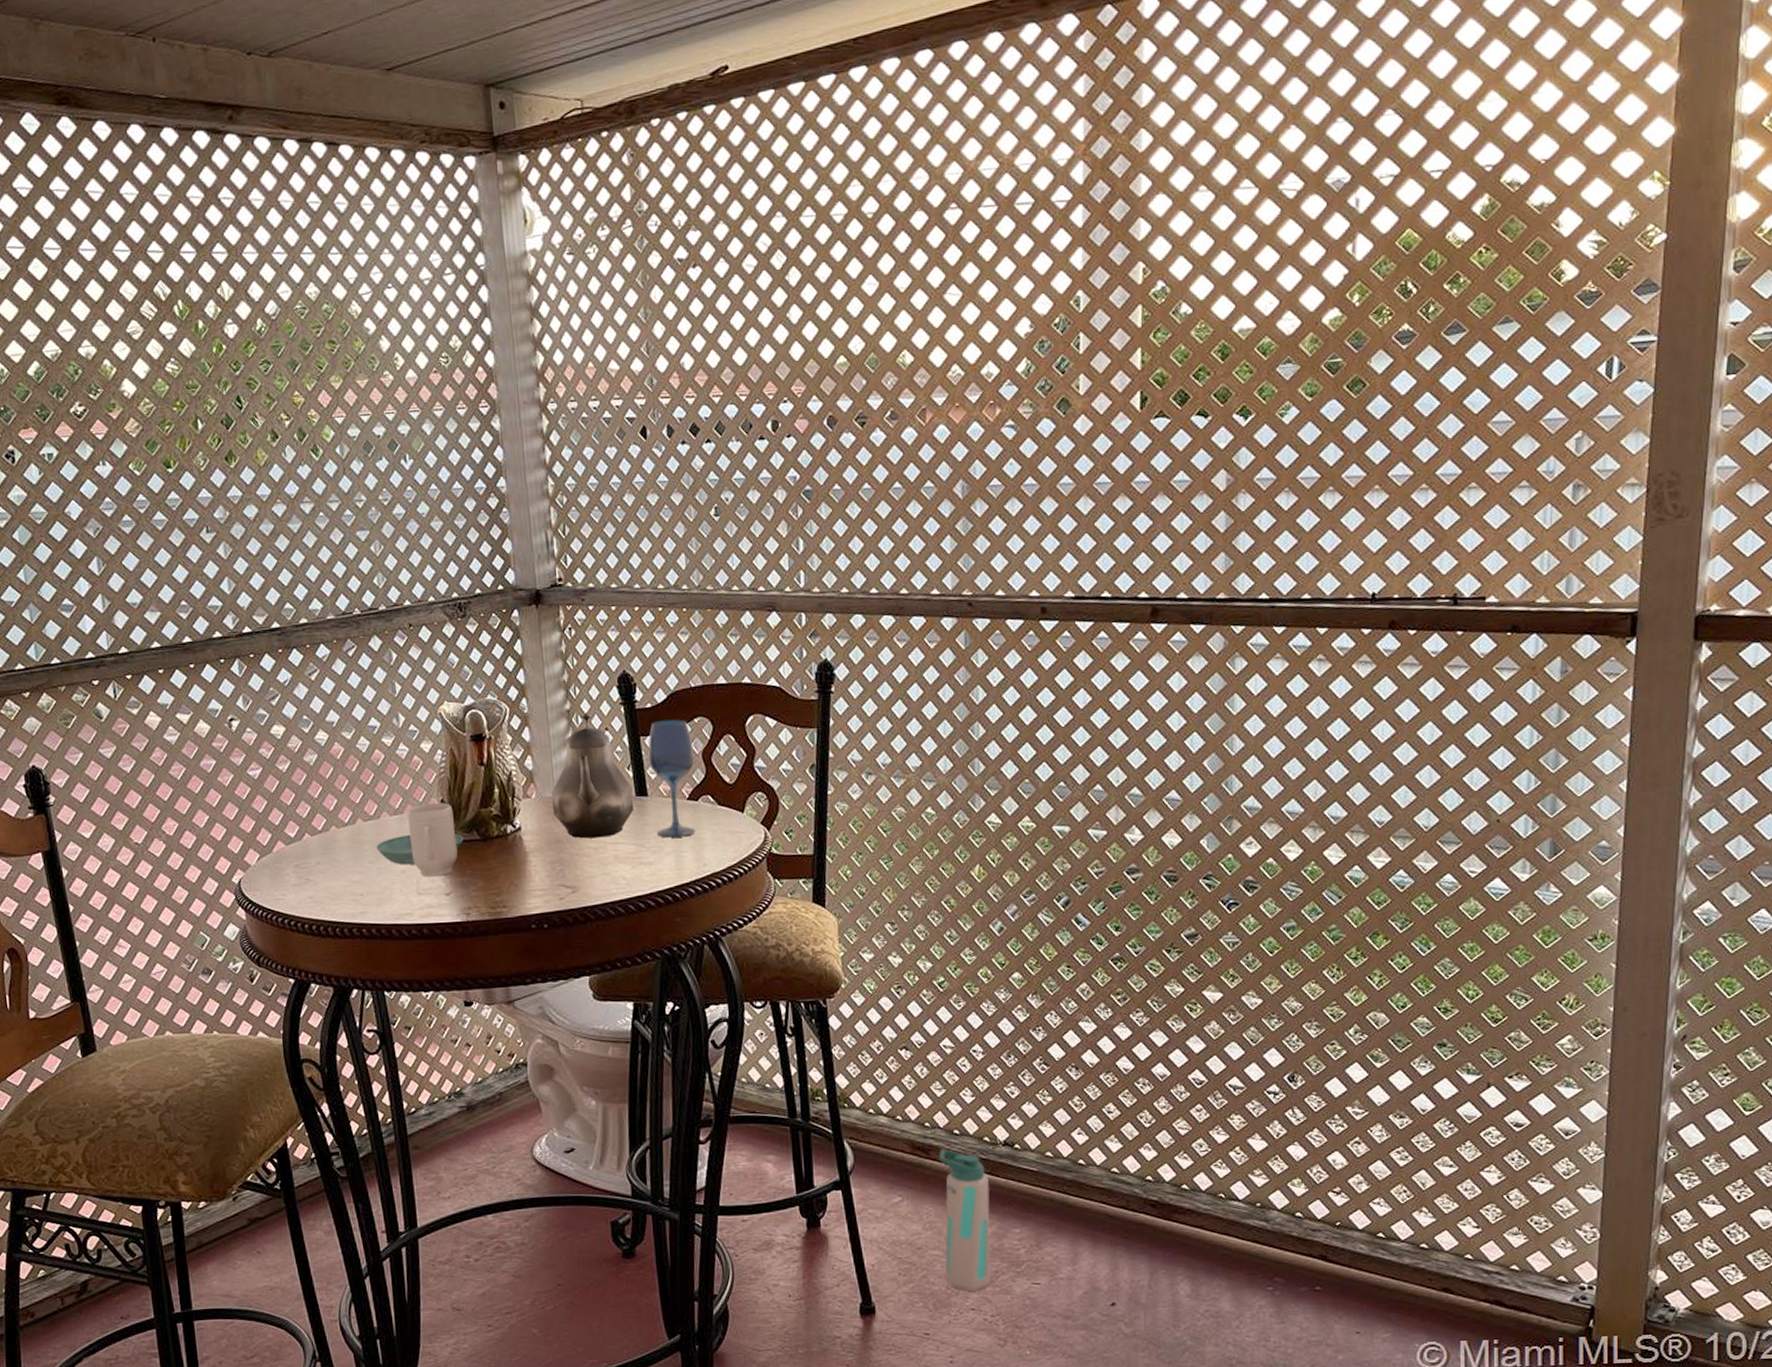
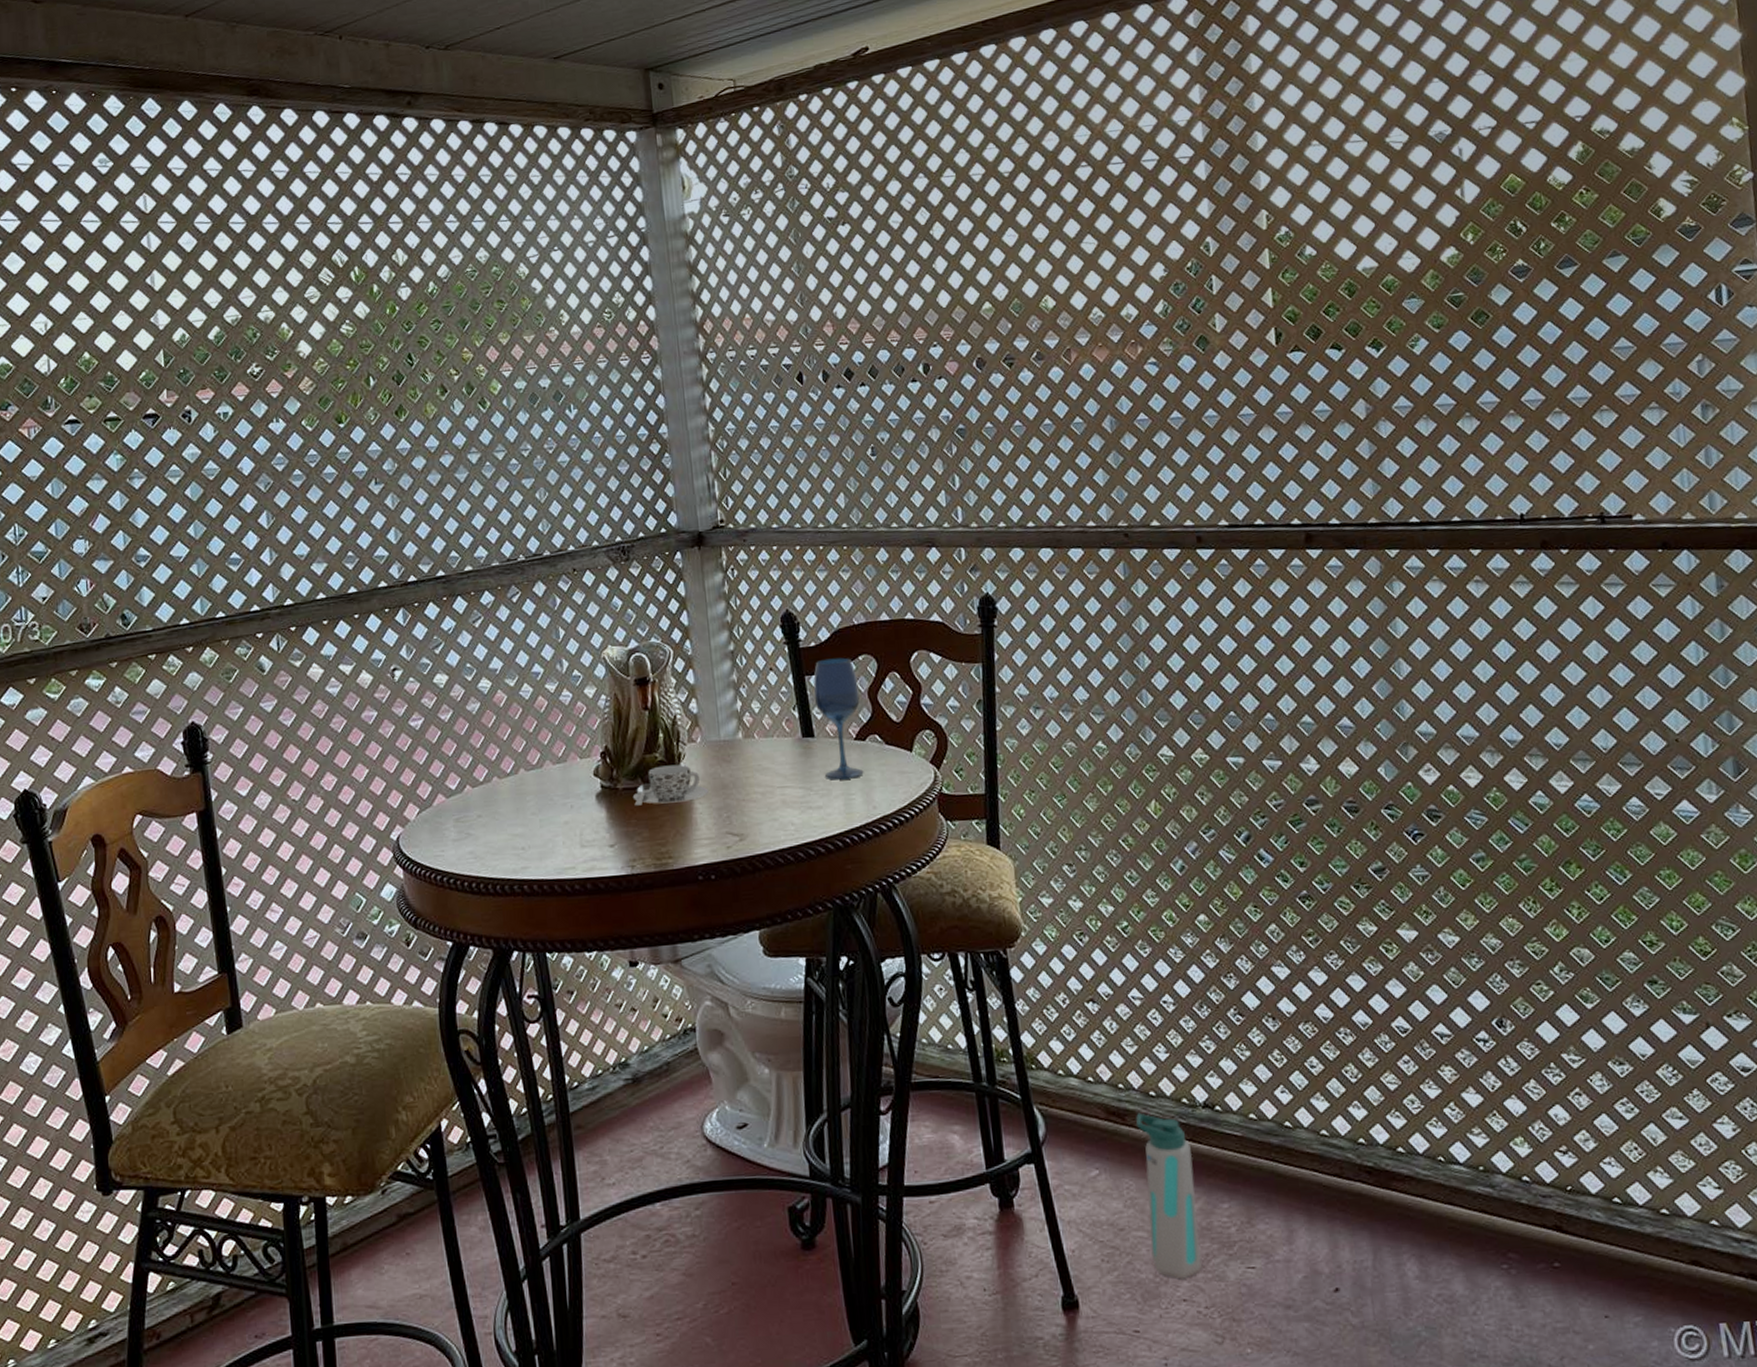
saucer: present [376,834,463,865] -> none [539,782,628,816]
mug: present [408,802,458,877] -> none [571,749,622,828]
teacup: none [468,819,543,857] -> present [632,764,708,806]
teapot: present [552,713,634,839] -> none [717,653,801,783]

